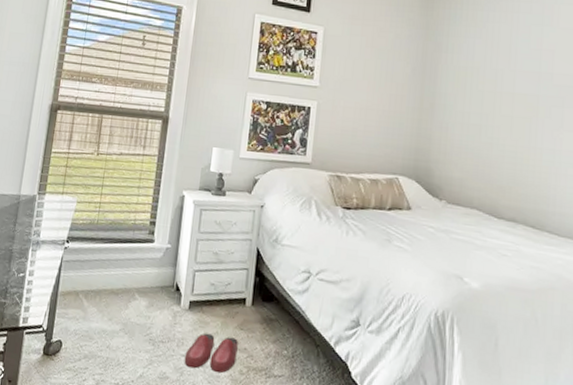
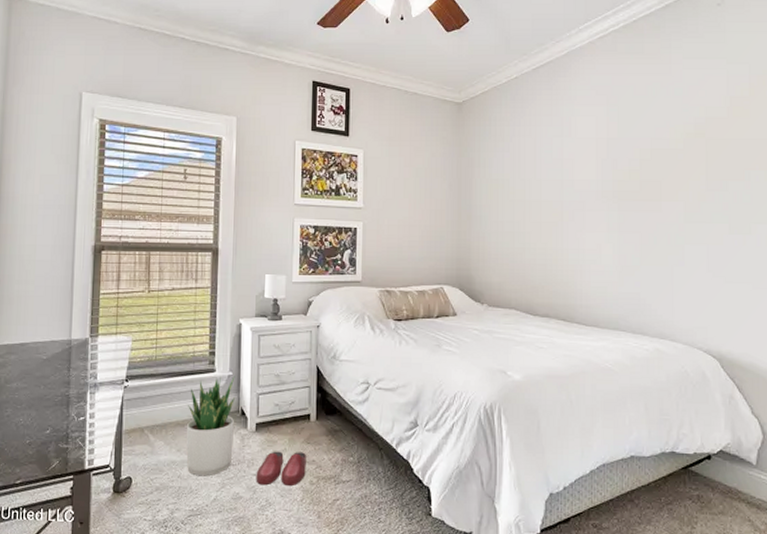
planter: none [116,248,173,350] -> present [186,376,235,476]

